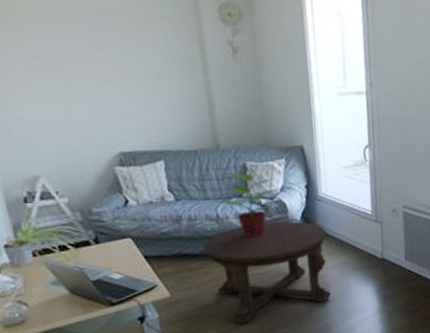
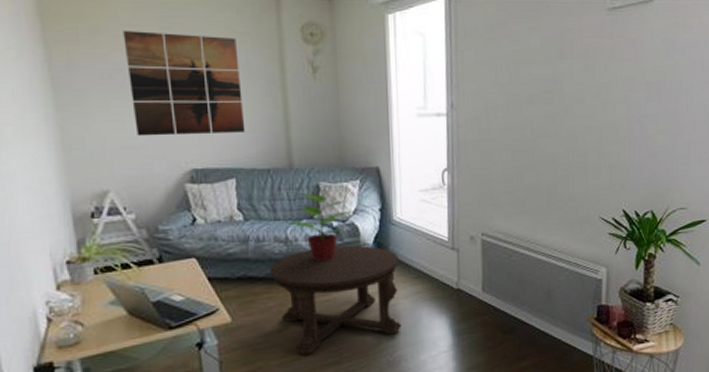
wall art: none [38,14,170,121] -> present [123,31,246,137]

